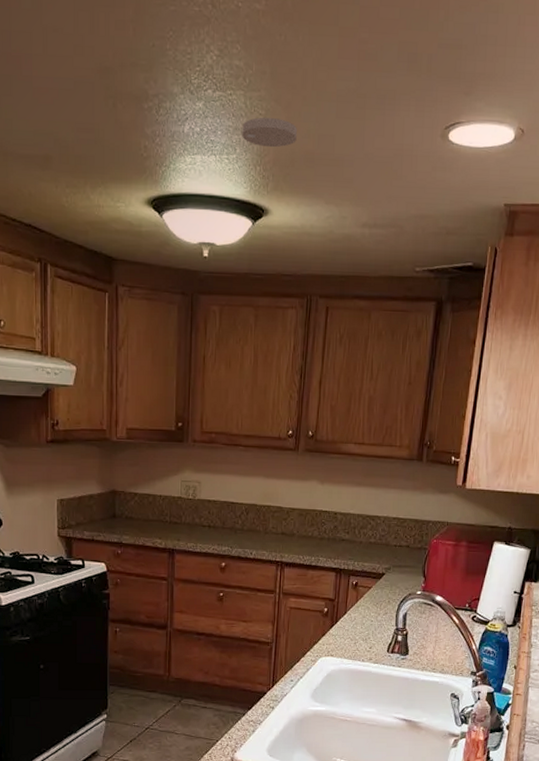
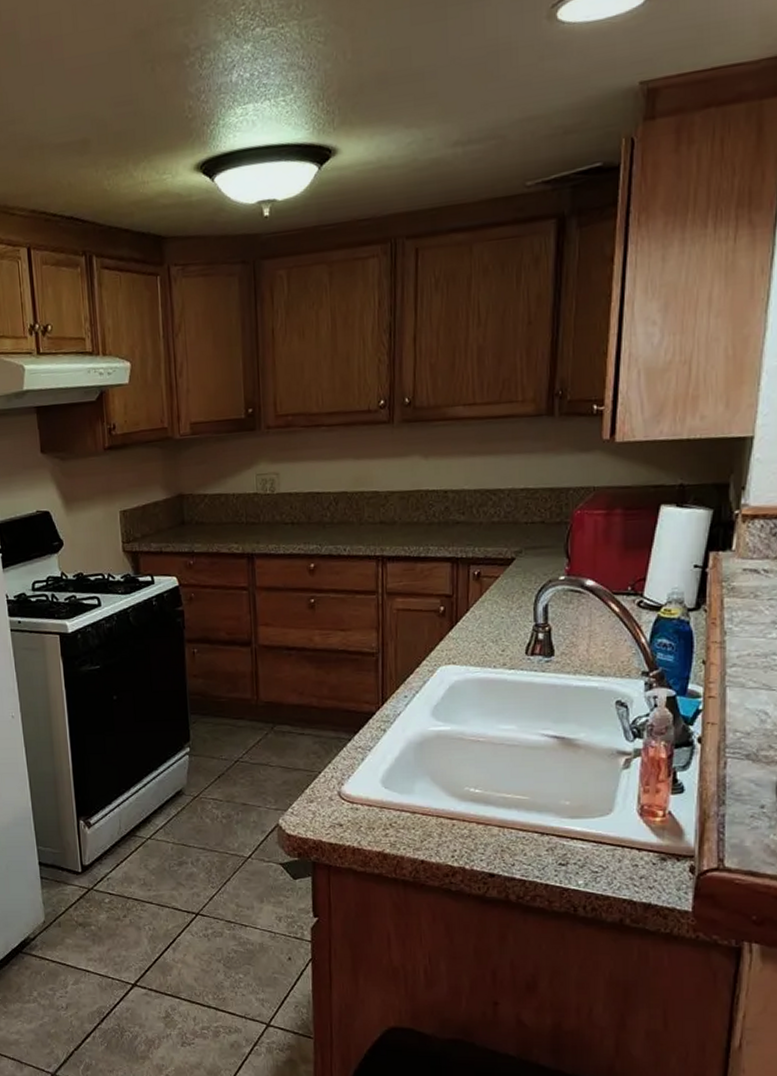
smoke detector: present [242,117,297,148] -> none [298,41,364,79]

